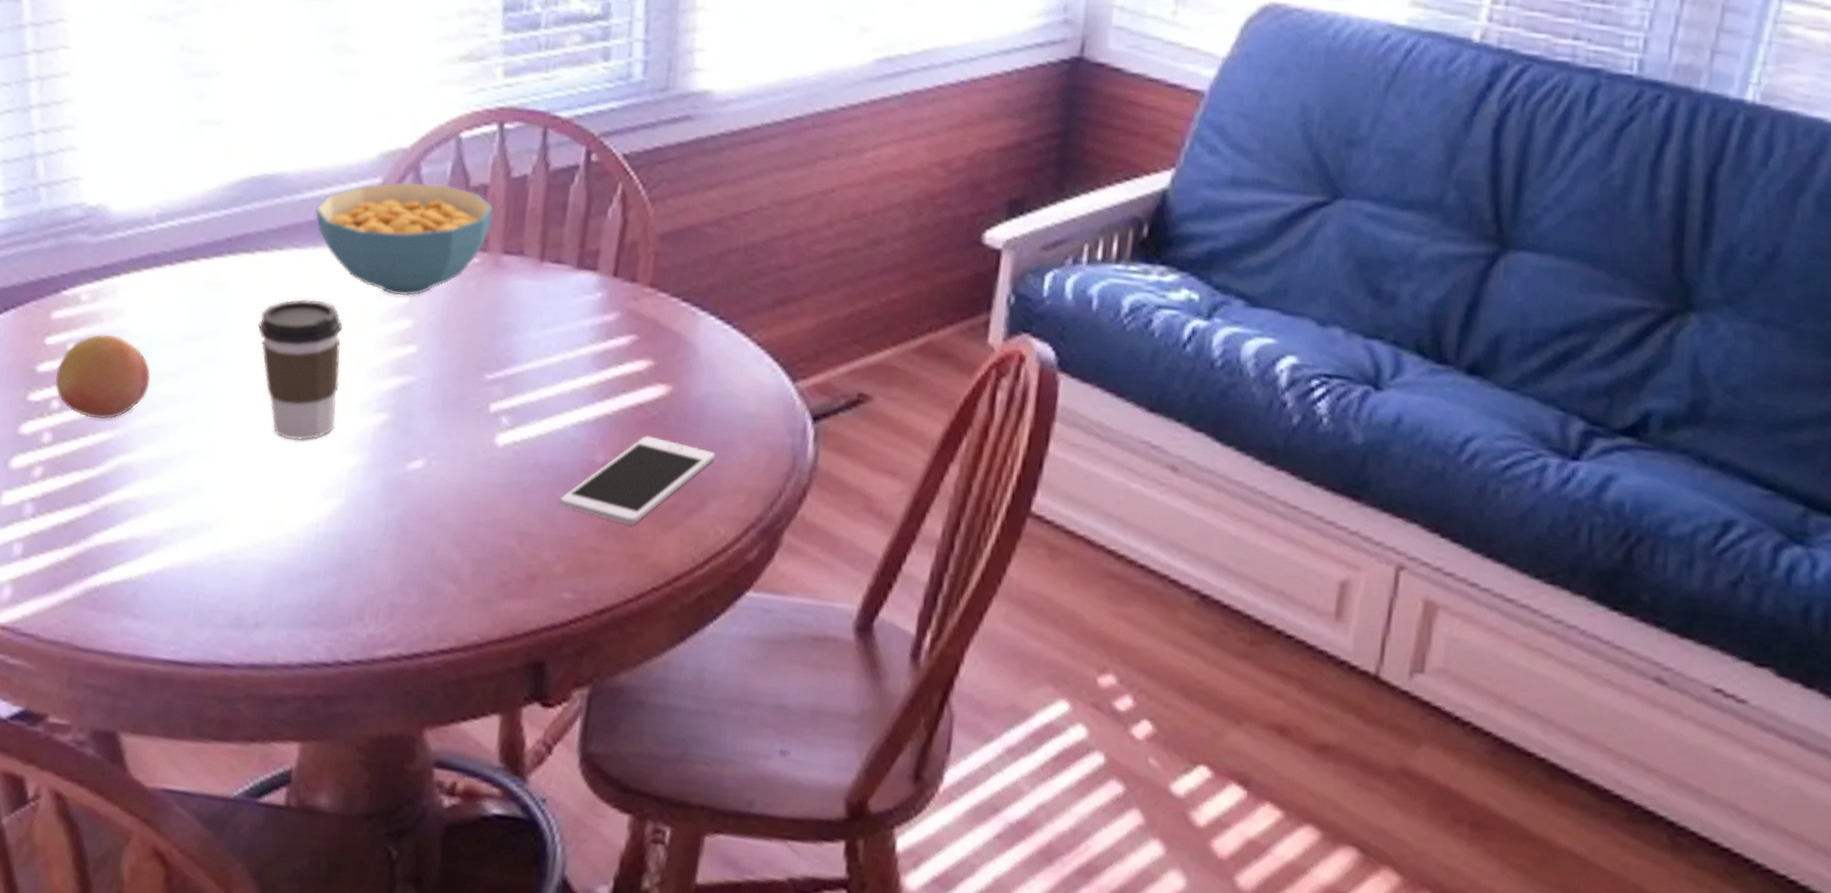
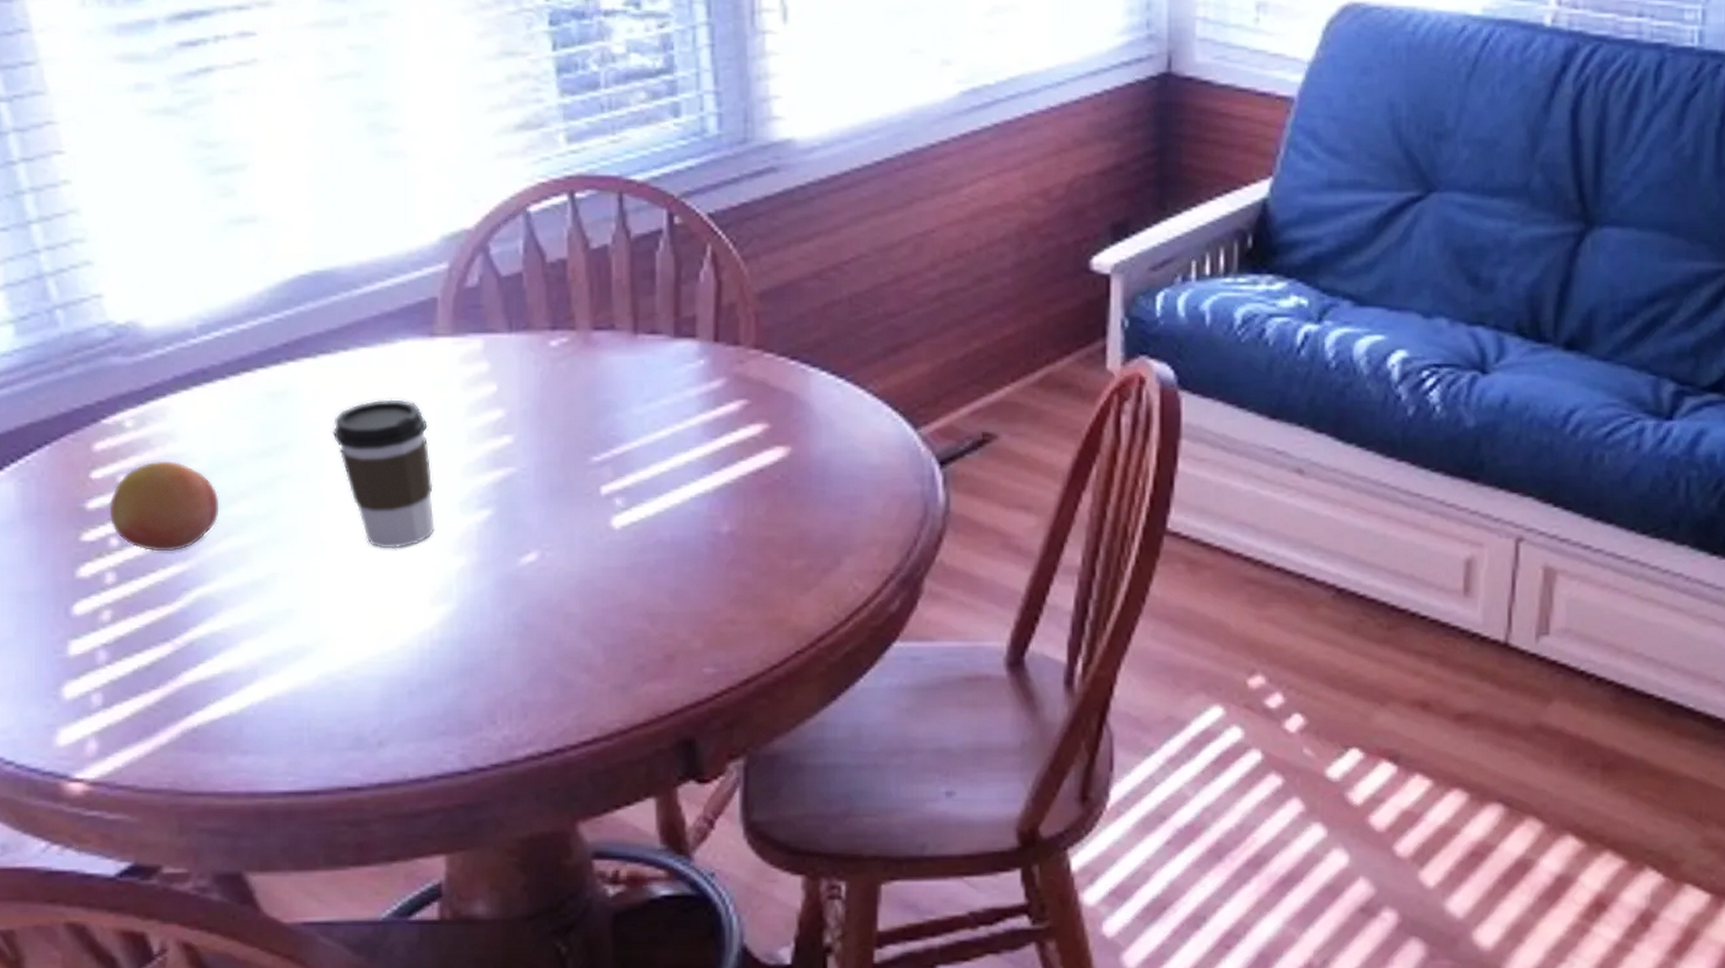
cereal bowl: present [315,182,494,296] -> none [377,263,575,385]
cell phone: present [559,435,715,525] -> none [688,500,844,592]

